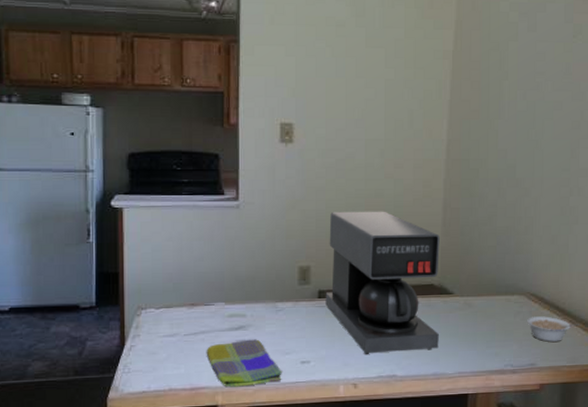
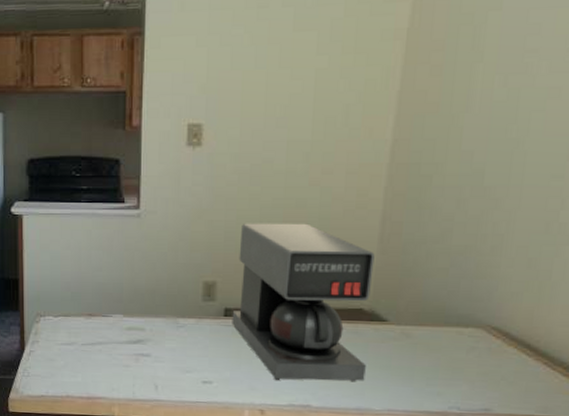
dish towel: present [206,339,282,387] -> none [103,354,182,401]
legume: present [527,316,580,342] -> none [484,354,560,386]

